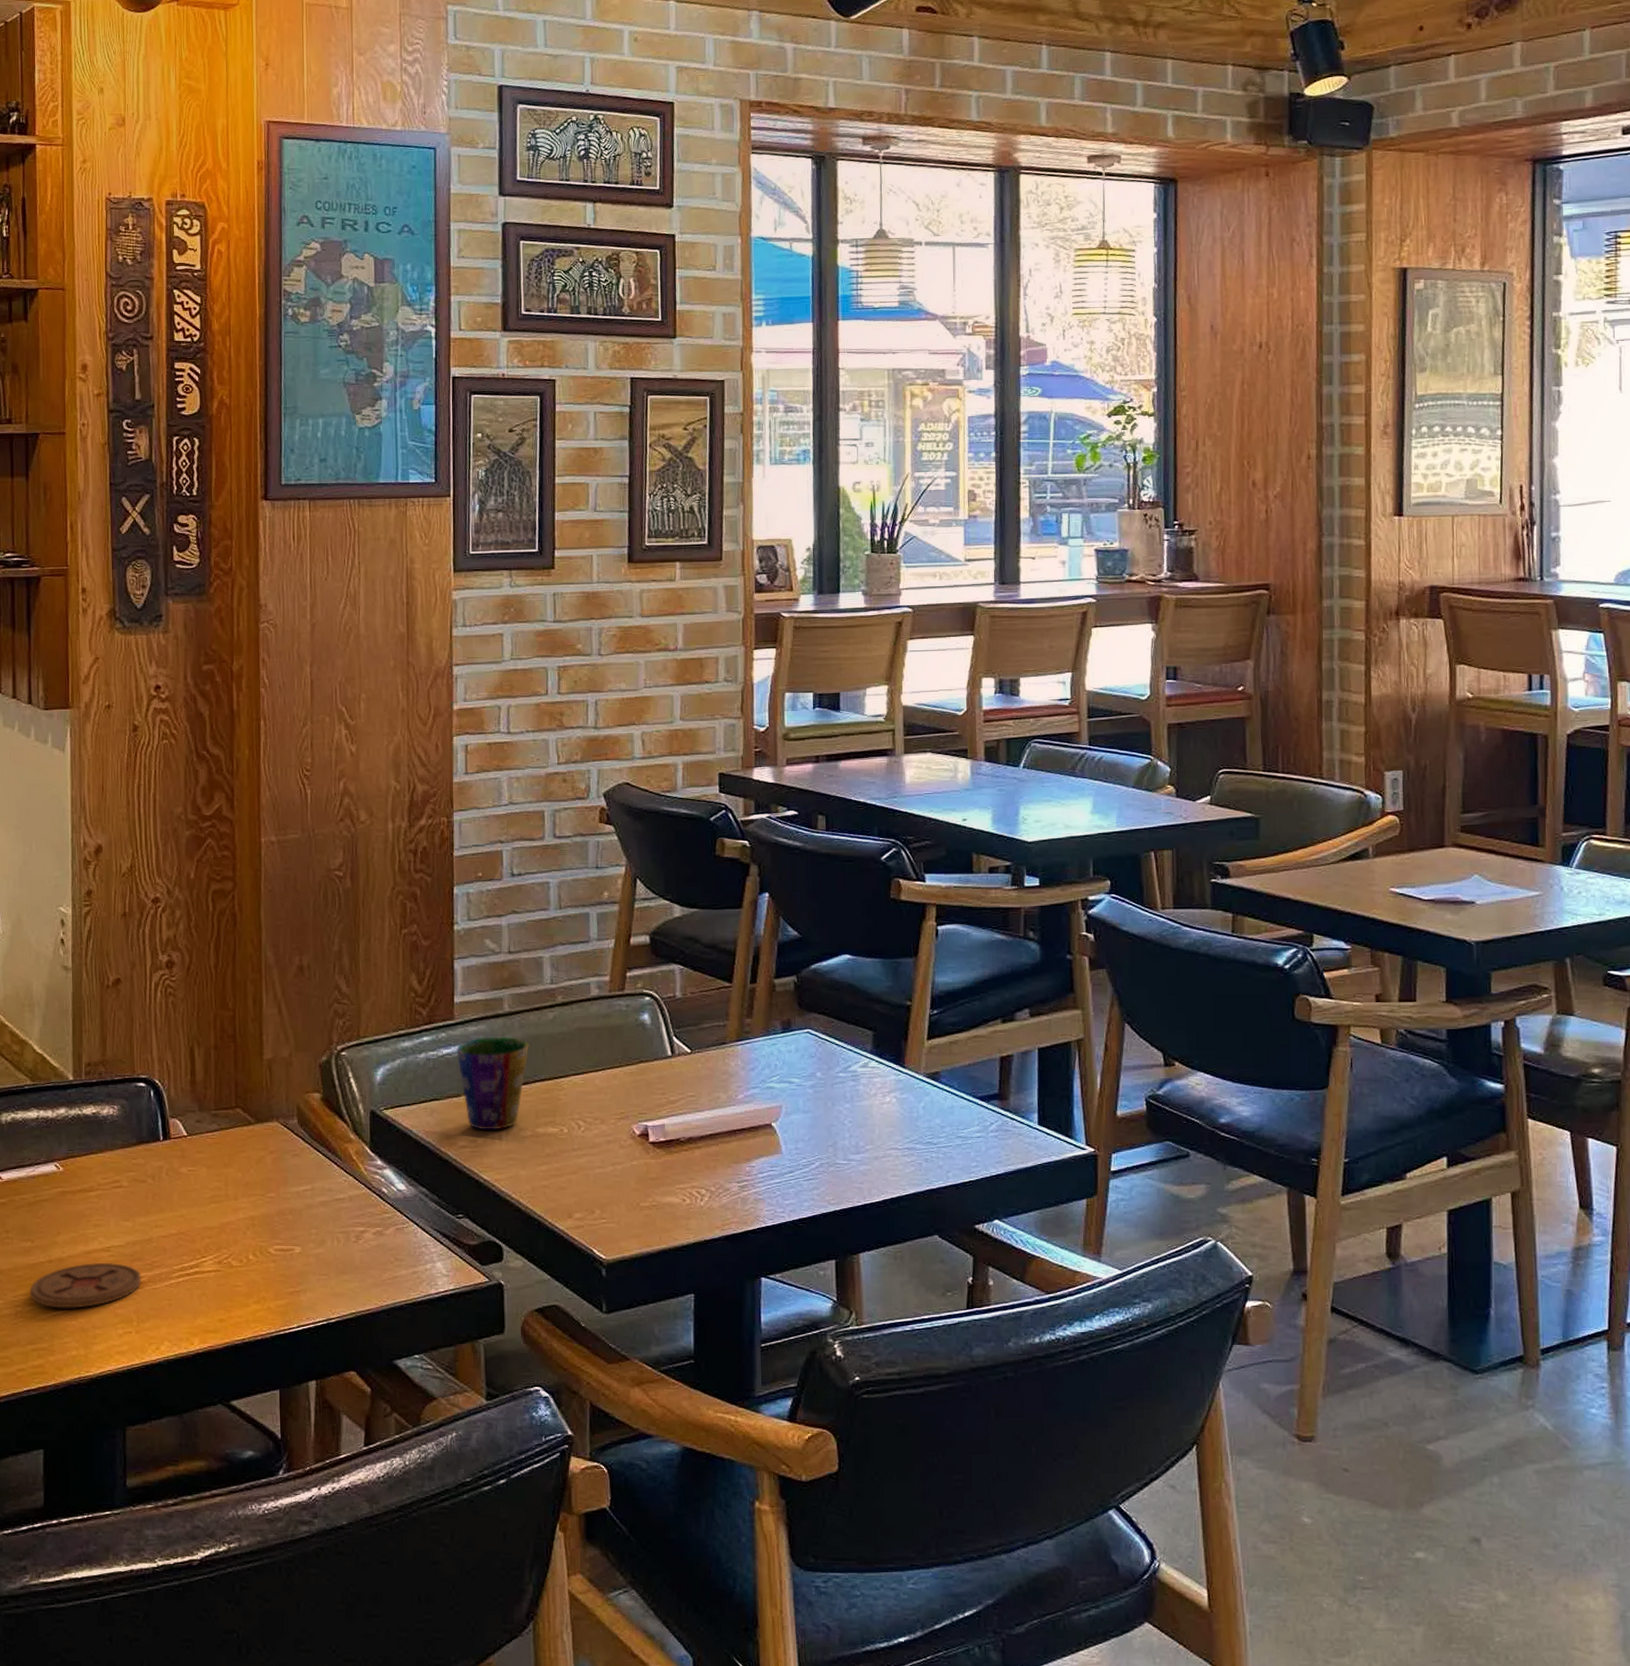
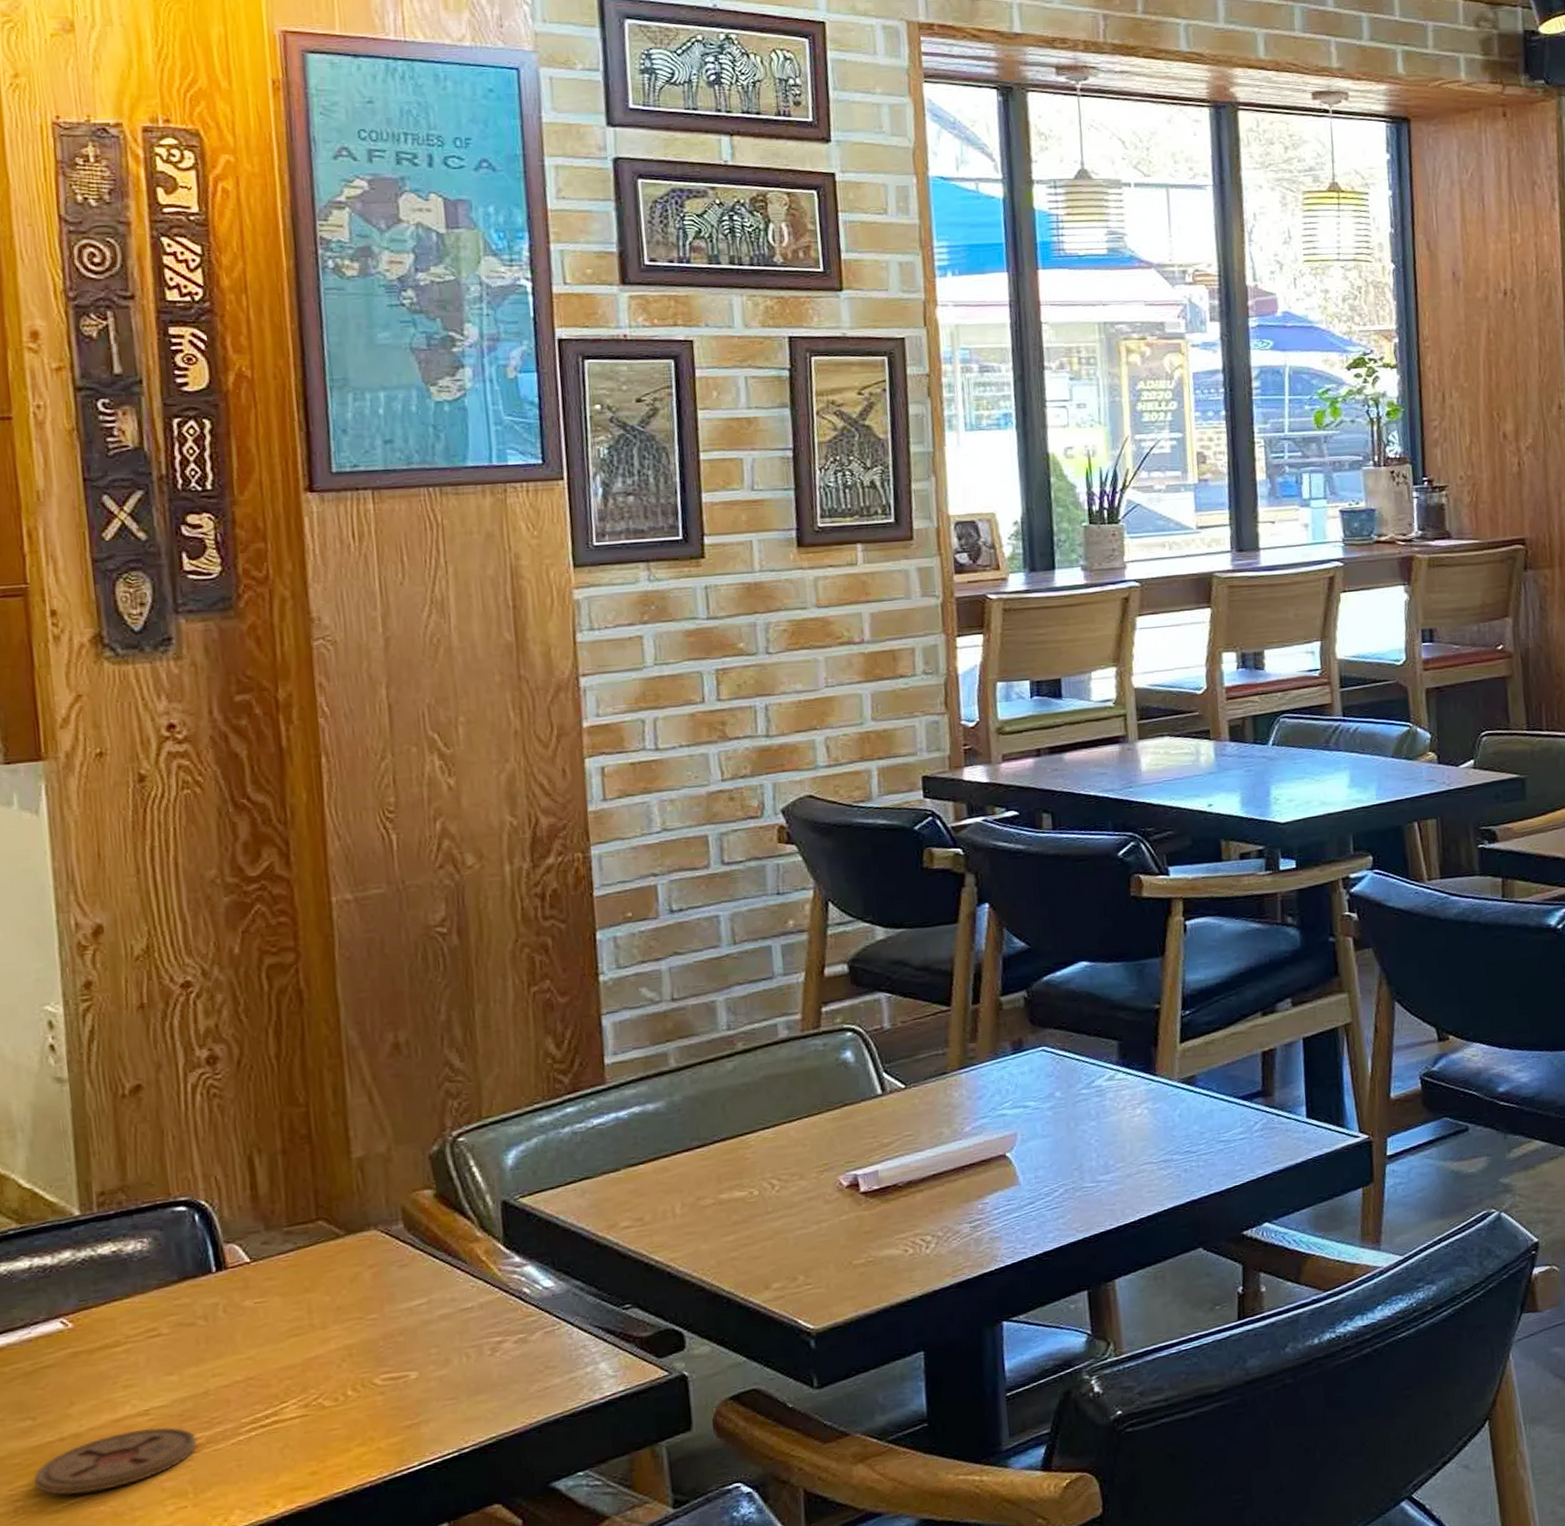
cup: present [456,1036,529,1130] -> none [610,1096,704,1205]

